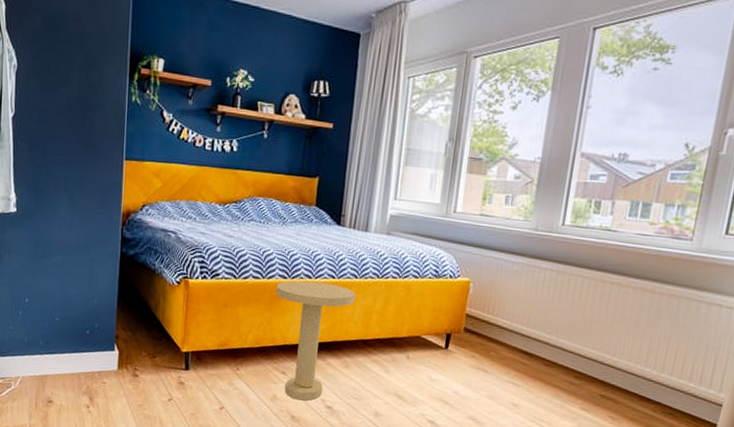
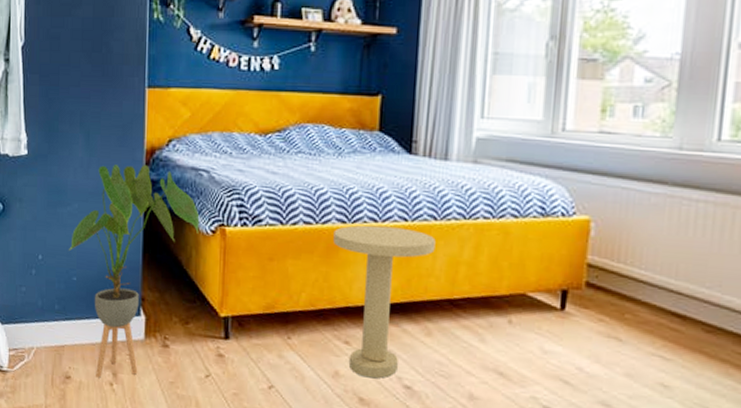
house plant: none [53,224,167,402] -> present [69,164,200,378]

